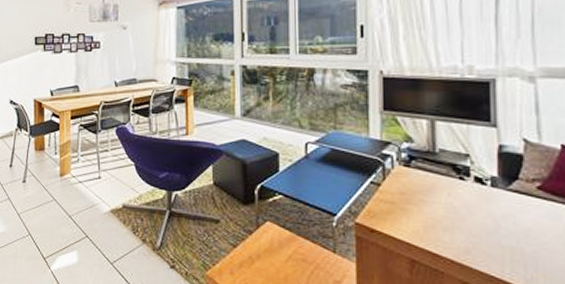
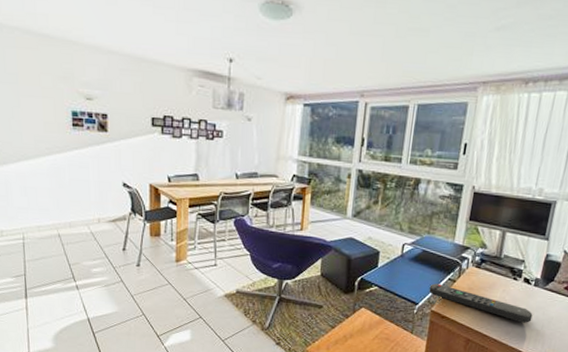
remote control: none [347,189,500,237] -> present [429,283,533,323]

